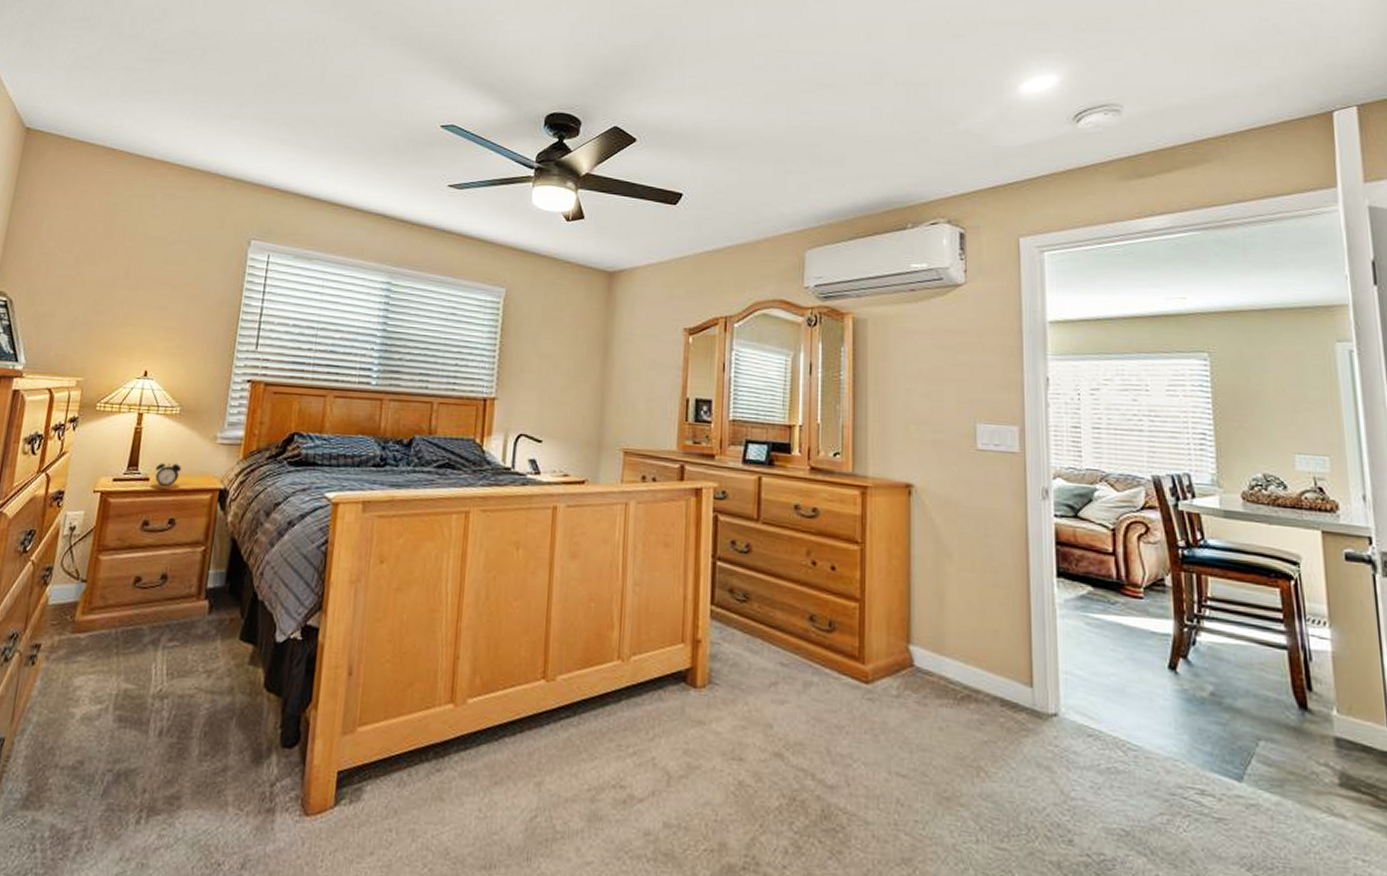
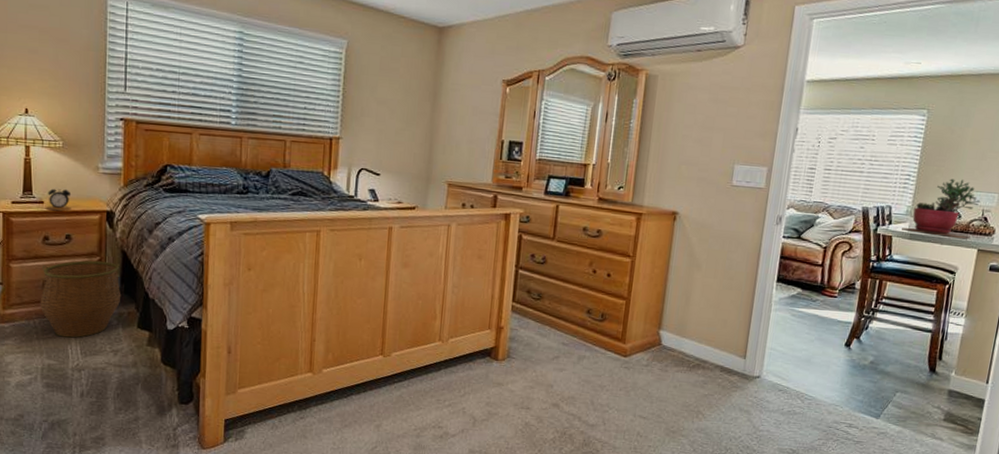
basket: none [125,551,228,653] -> present [40,260,122,338]
succulent plant: none [1211,437,1308,516] -> present [902,178,981,239]

